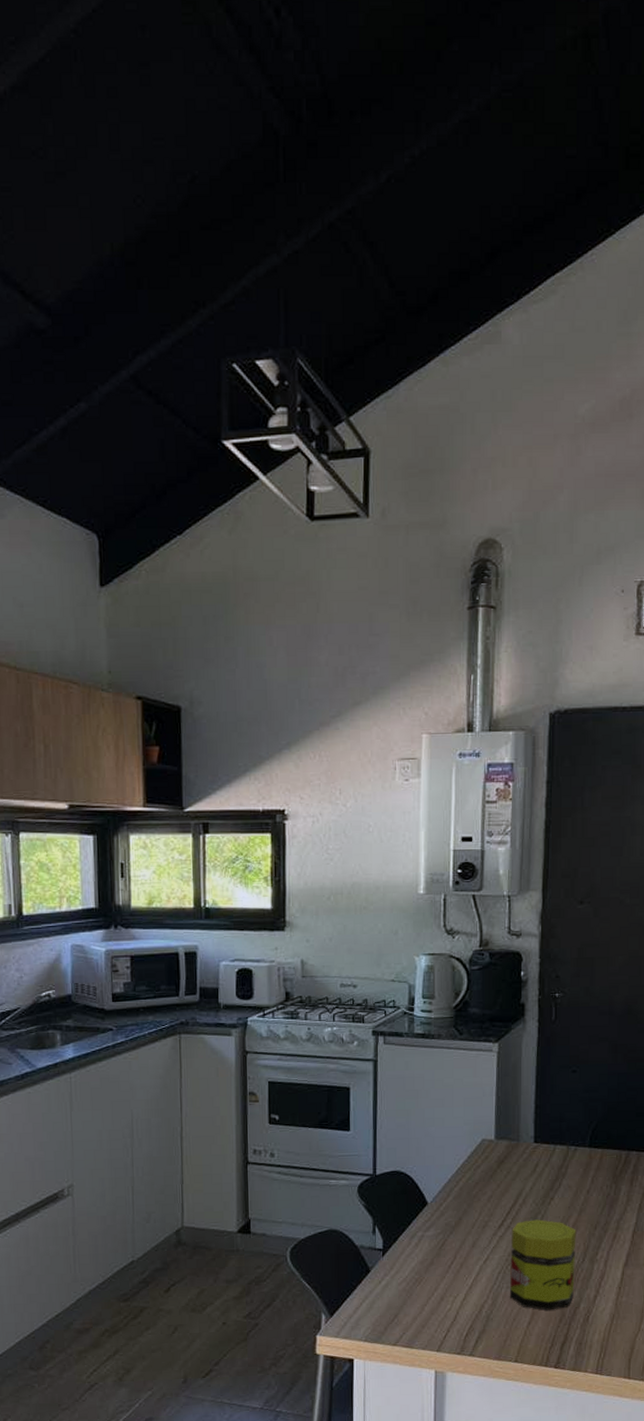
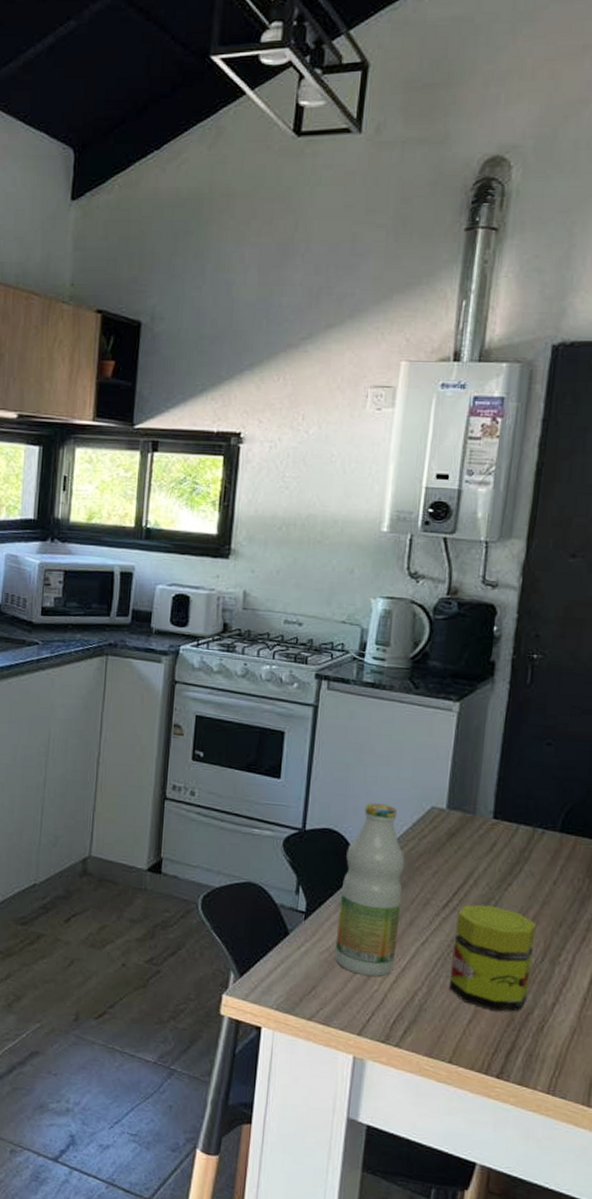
bottle: none [411,1142,464,1297] -> present [334,803,405,977]

